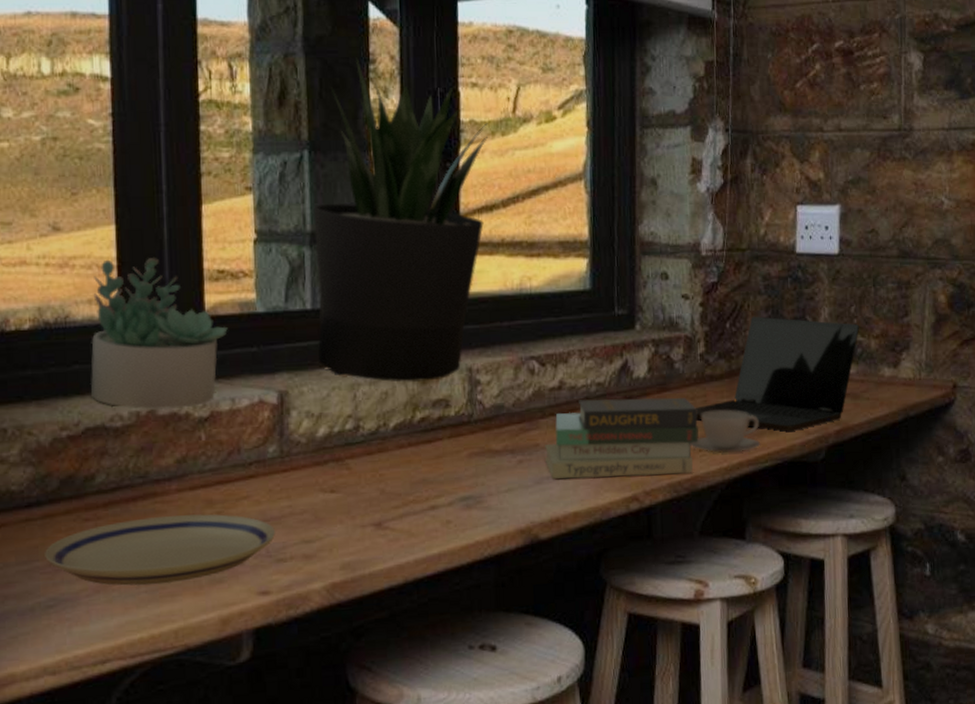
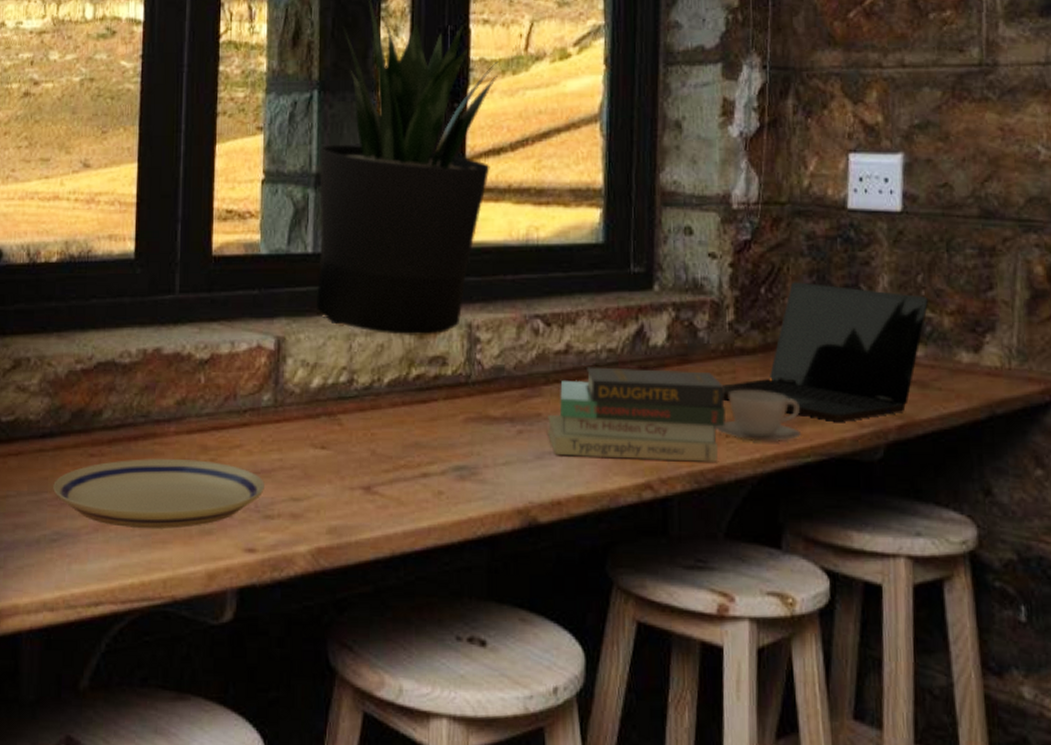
succulent plant: present [90,258,228,410] -> none [104,196,232,349]

